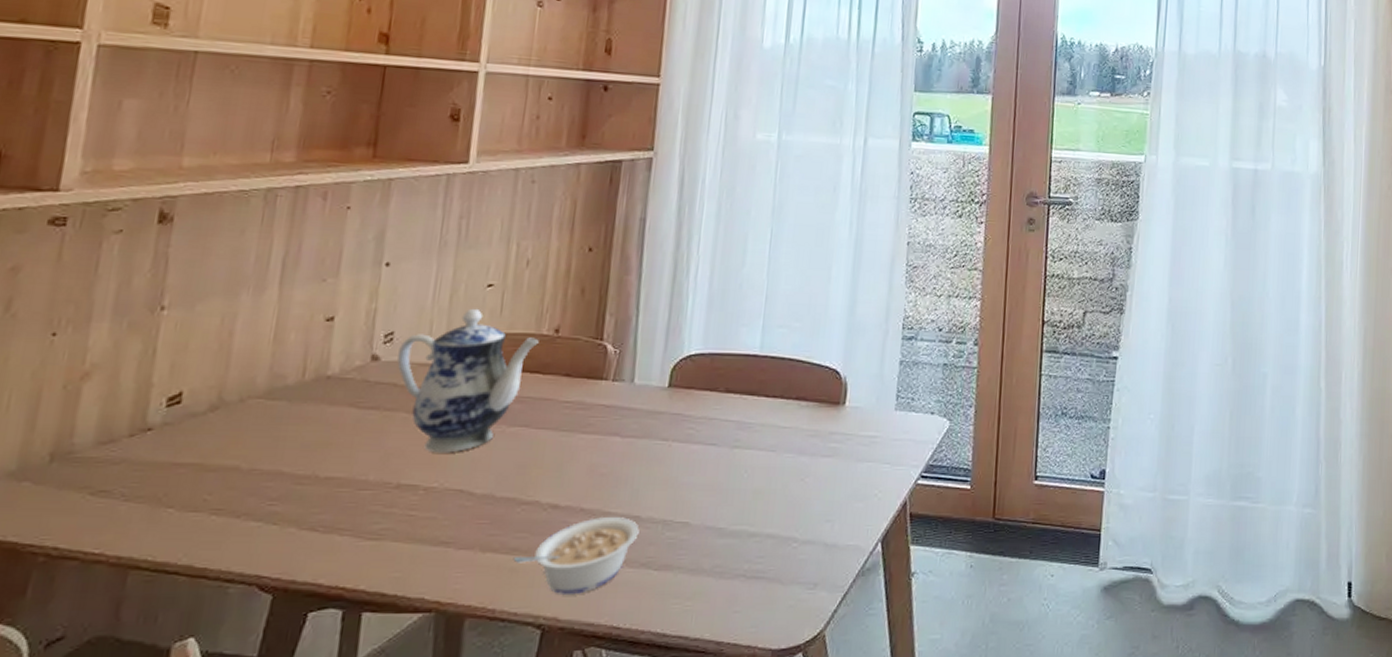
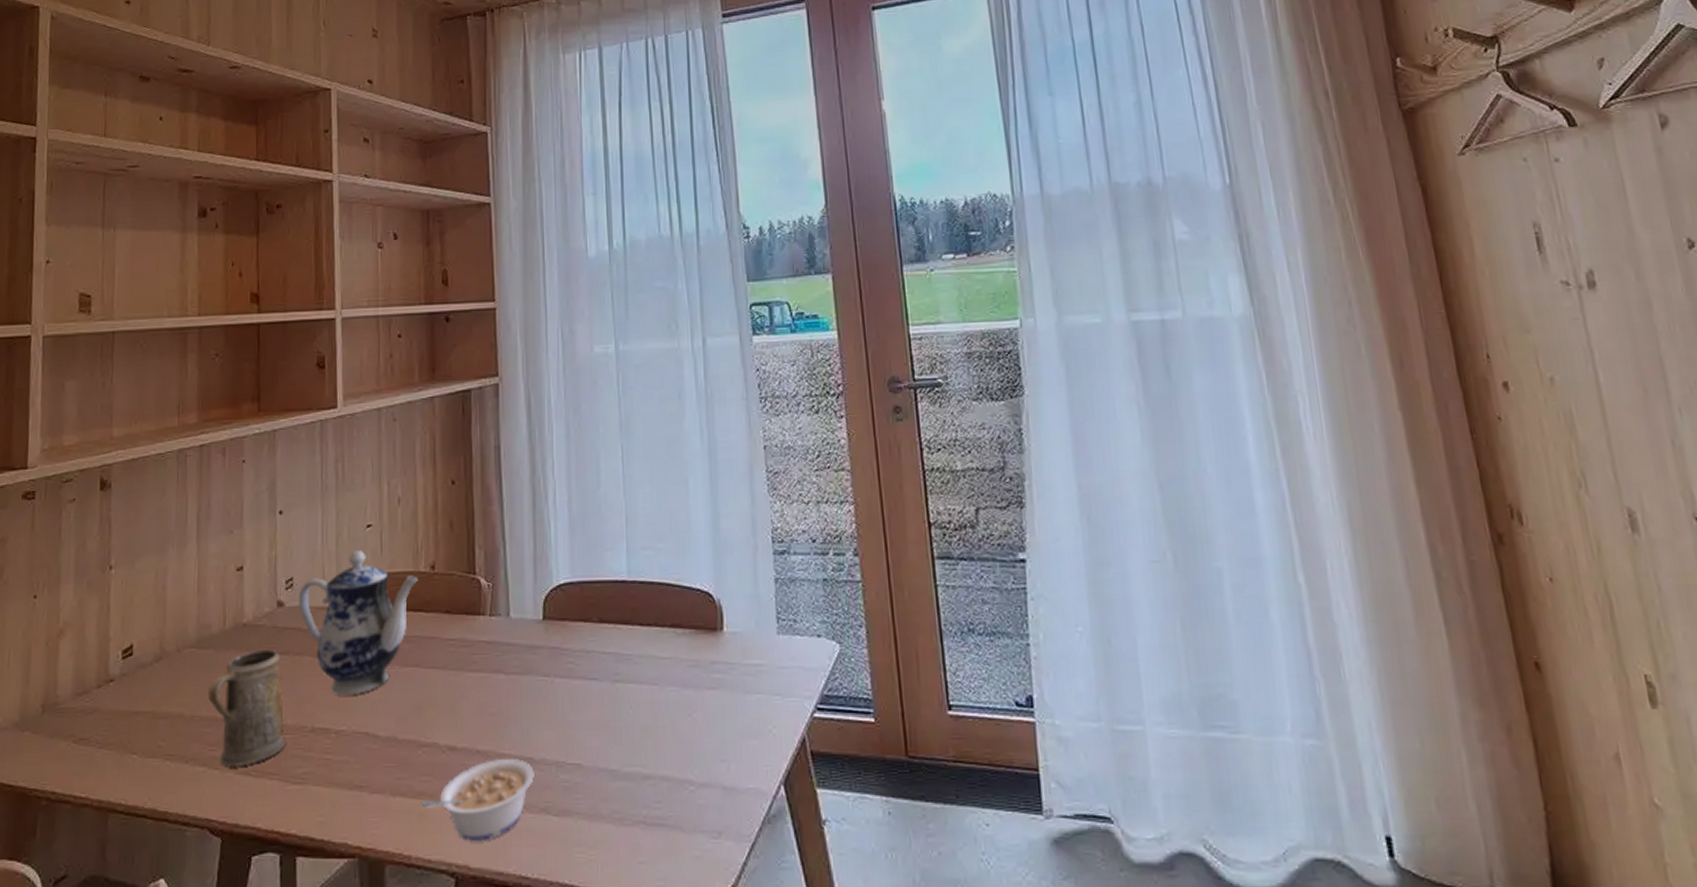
mug: none [274,403,368,522] -> present [208,649,286,767]

